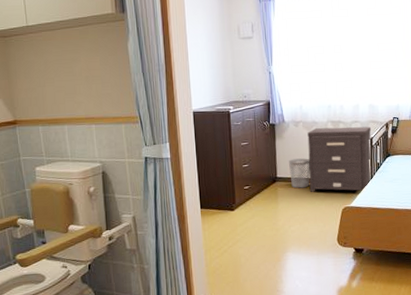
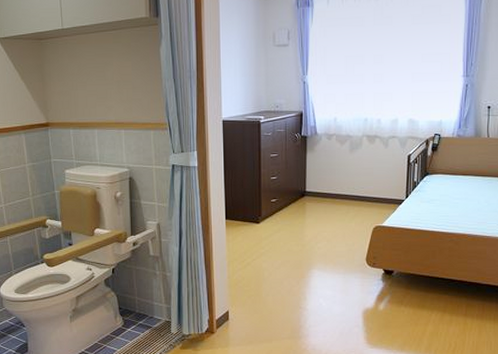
wastebasket: present [288,158,311,189] -> none [318,173,342,204]
side table: present [307,126,372,192] -> none [340,142,410,210]

